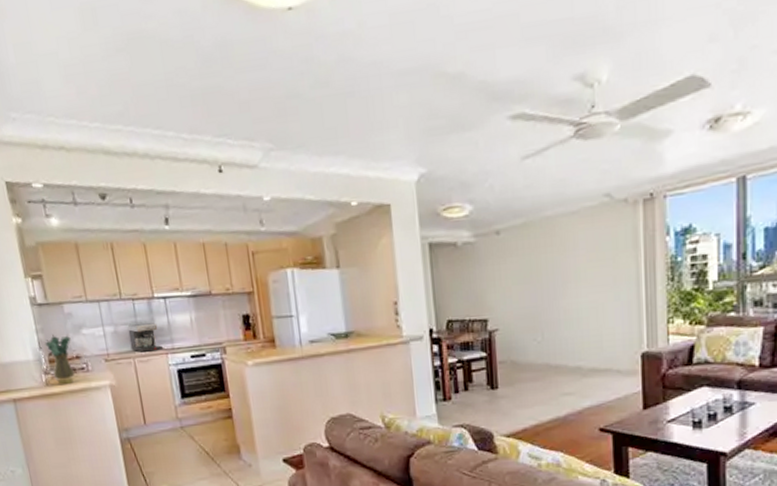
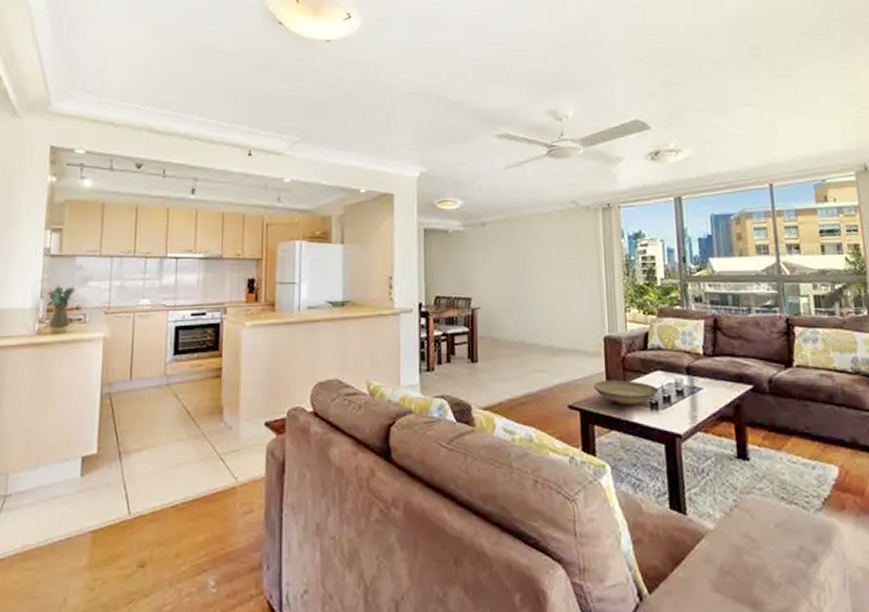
coffee maker: present [127,322,163,352] -> none [133,279,165,307]
decorative bowl: none [628,398,704,427] -> present [593,379,659,406]

